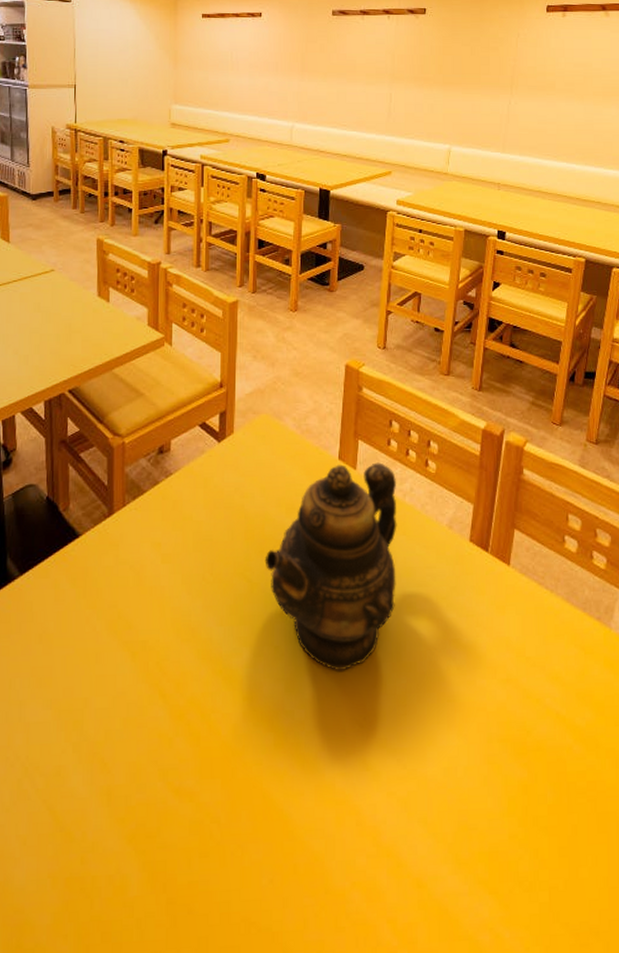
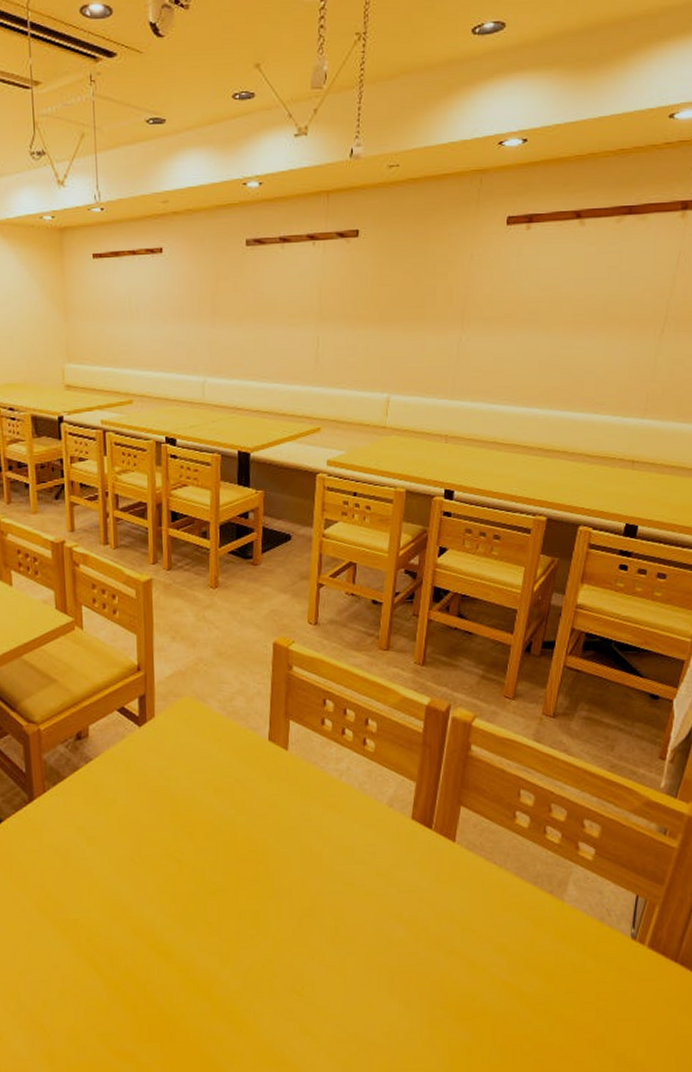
teapot: present [264,462,397,672] -> none [194,742,333,945]

